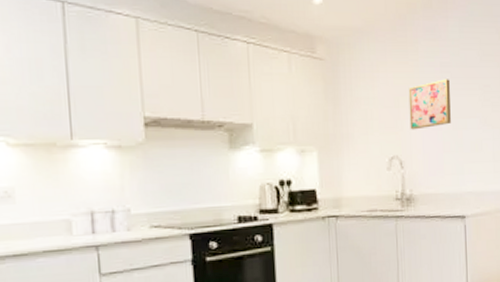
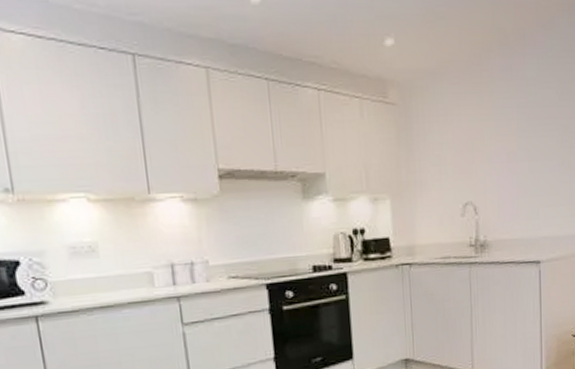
wall art: present [408,79,451,130] -> none [483,120,527,175]

